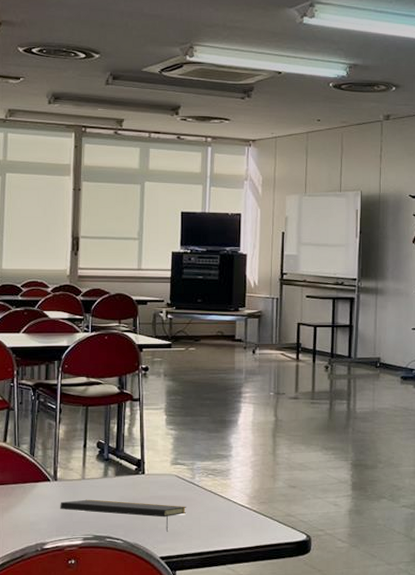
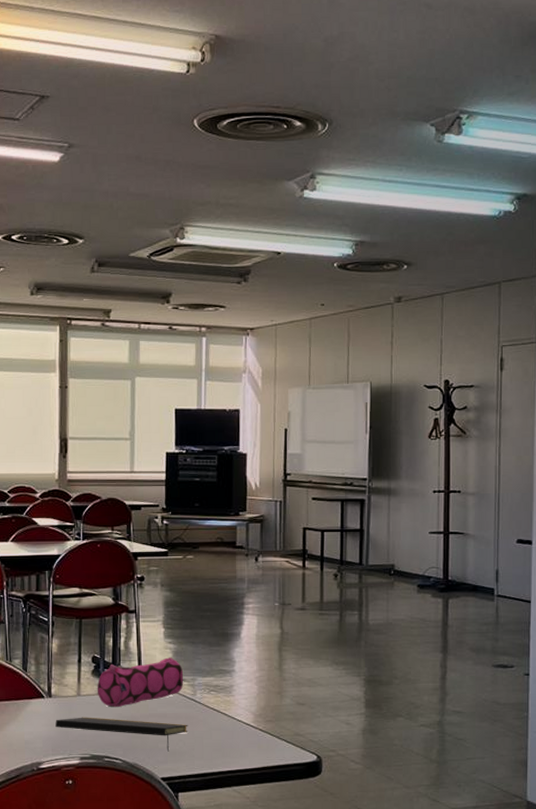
pencil case: none [101,443,184,490] -> present [97,657,184,707]

